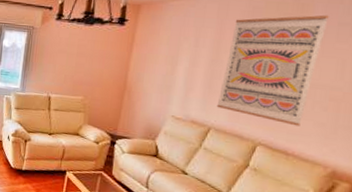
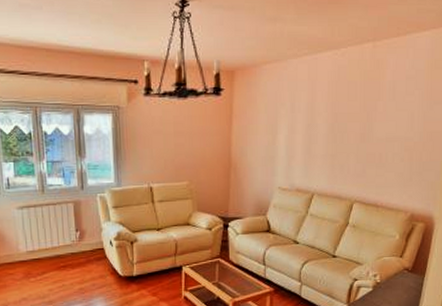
wall art: present [216,15,329,127] -> none [317,70,399,179]

